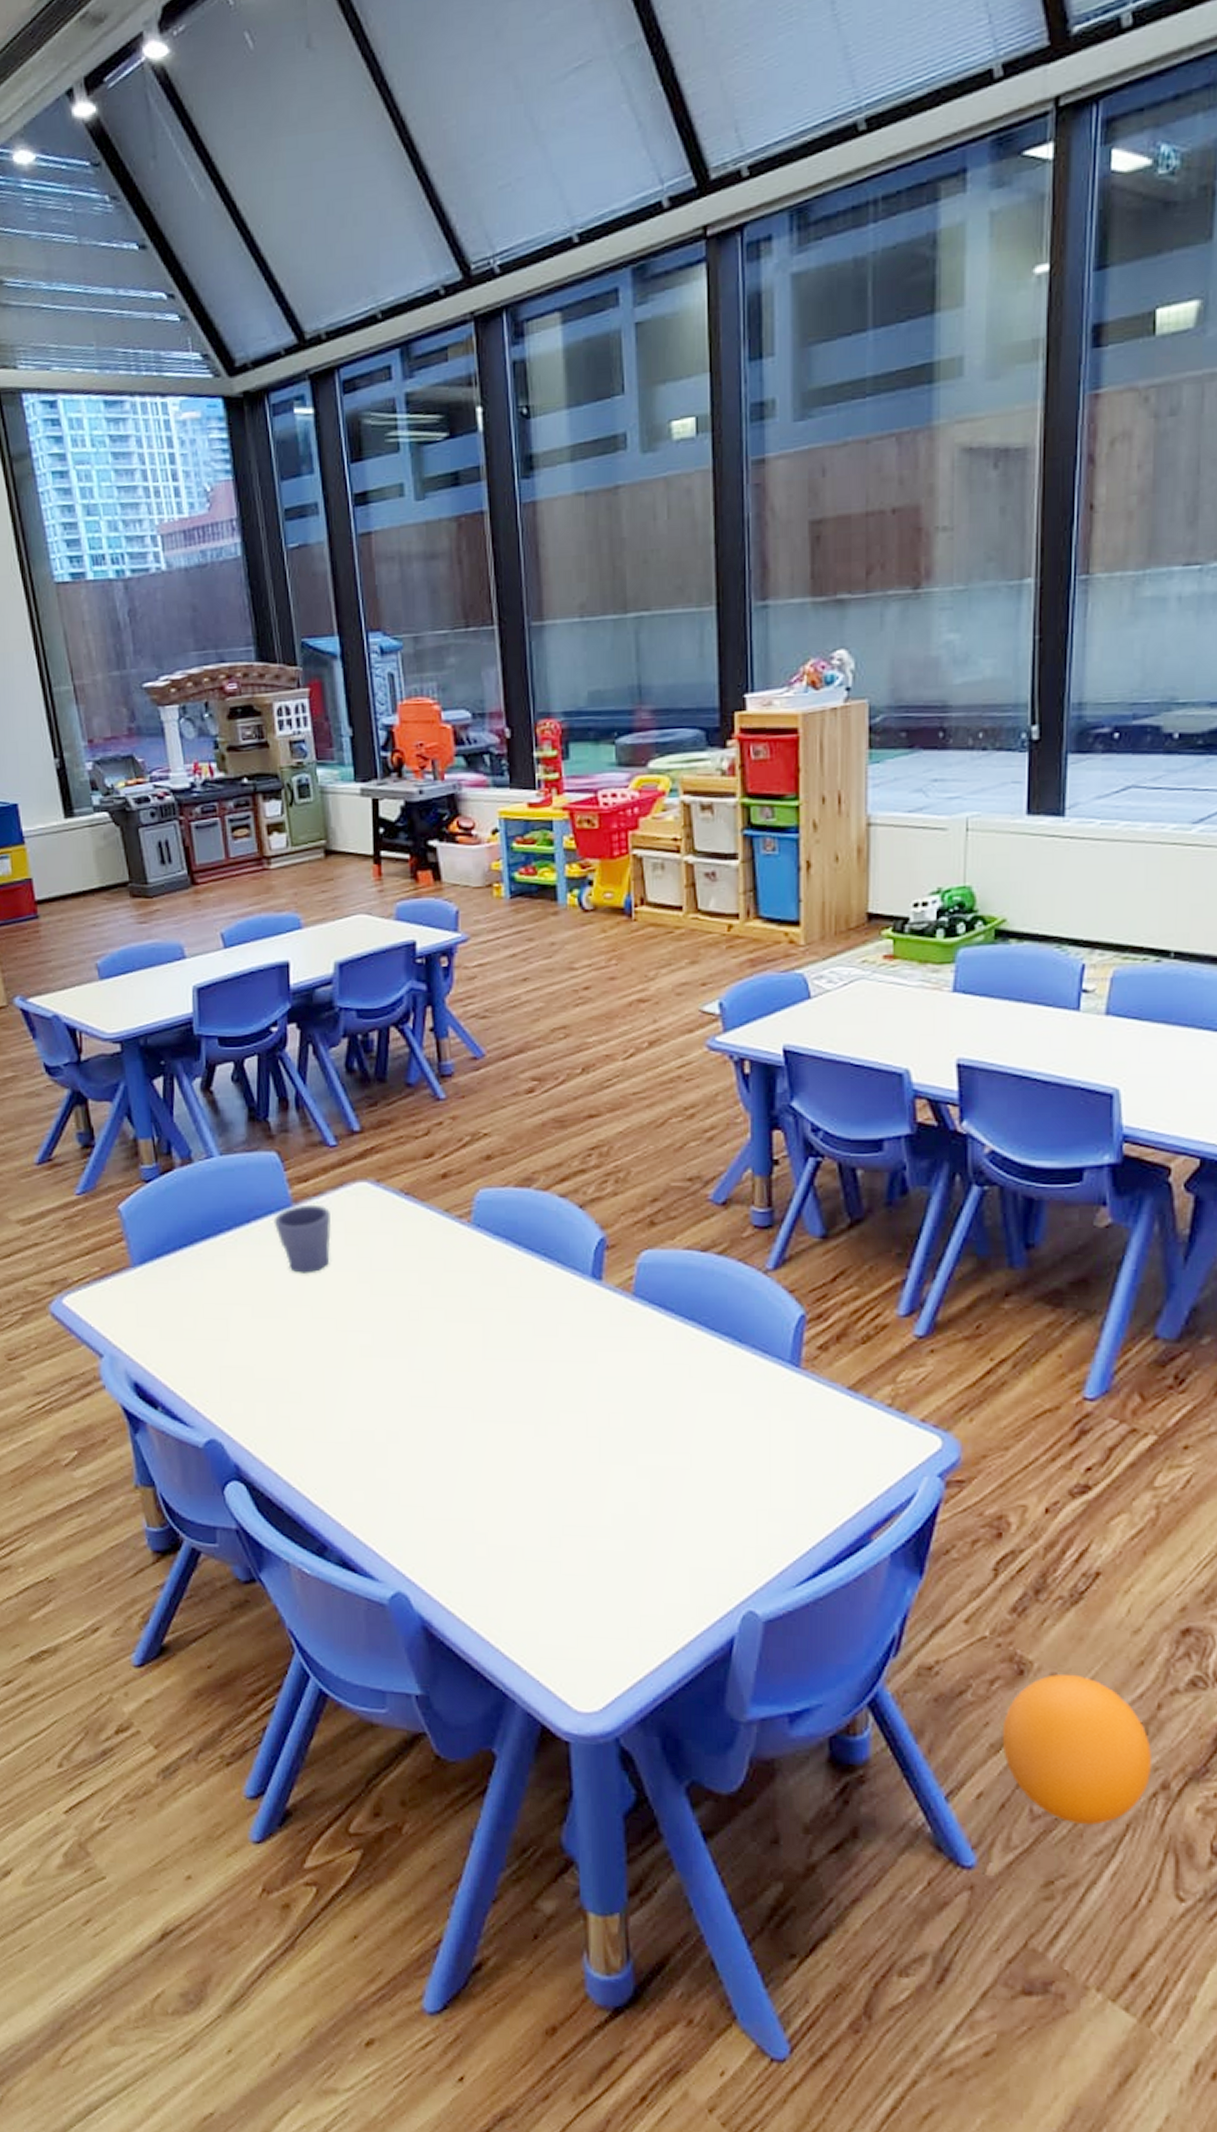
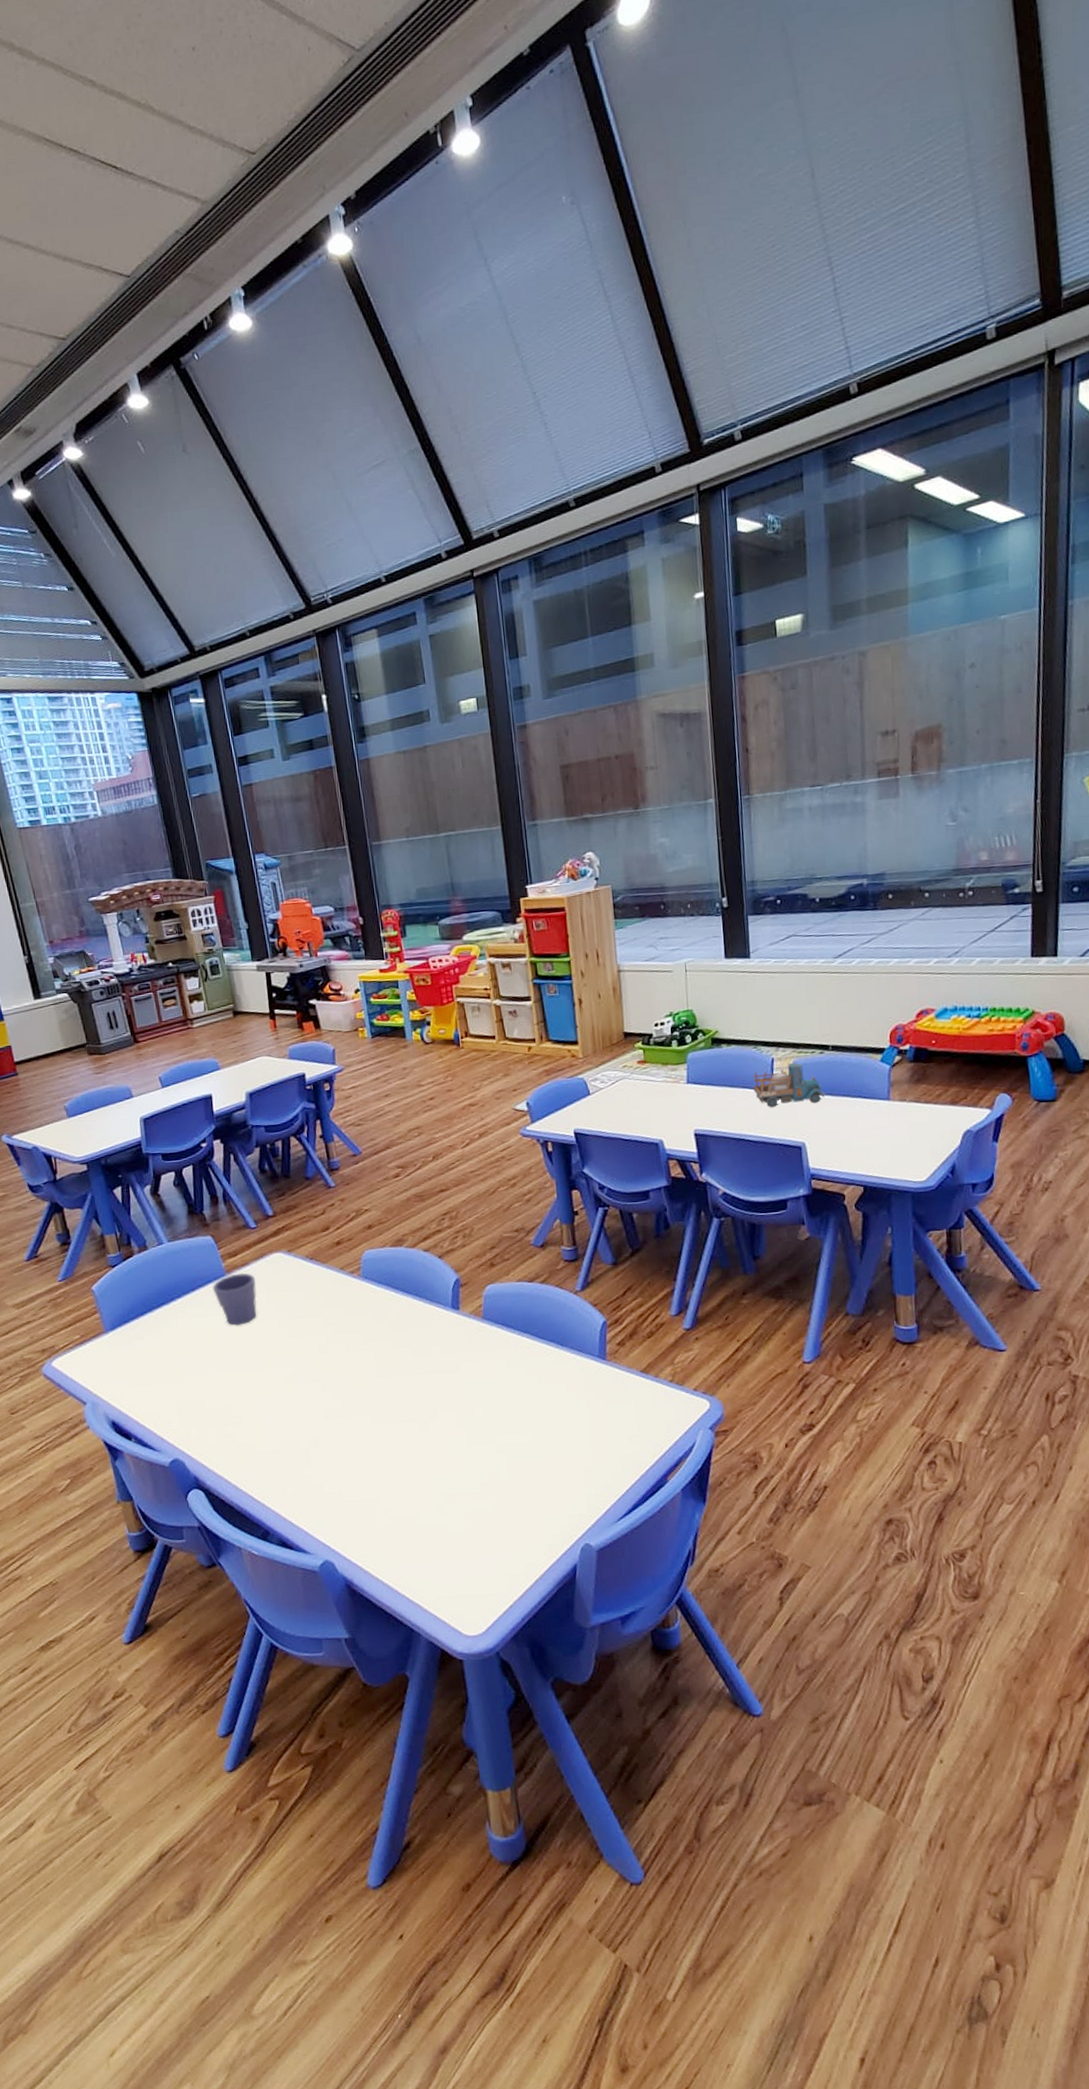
ball: present [1002,1673,1153,1825] -> none [771,1562,877,1673]
toy truck: none [1051,972,1157,1036] -> present [753,1062,825,1108]

